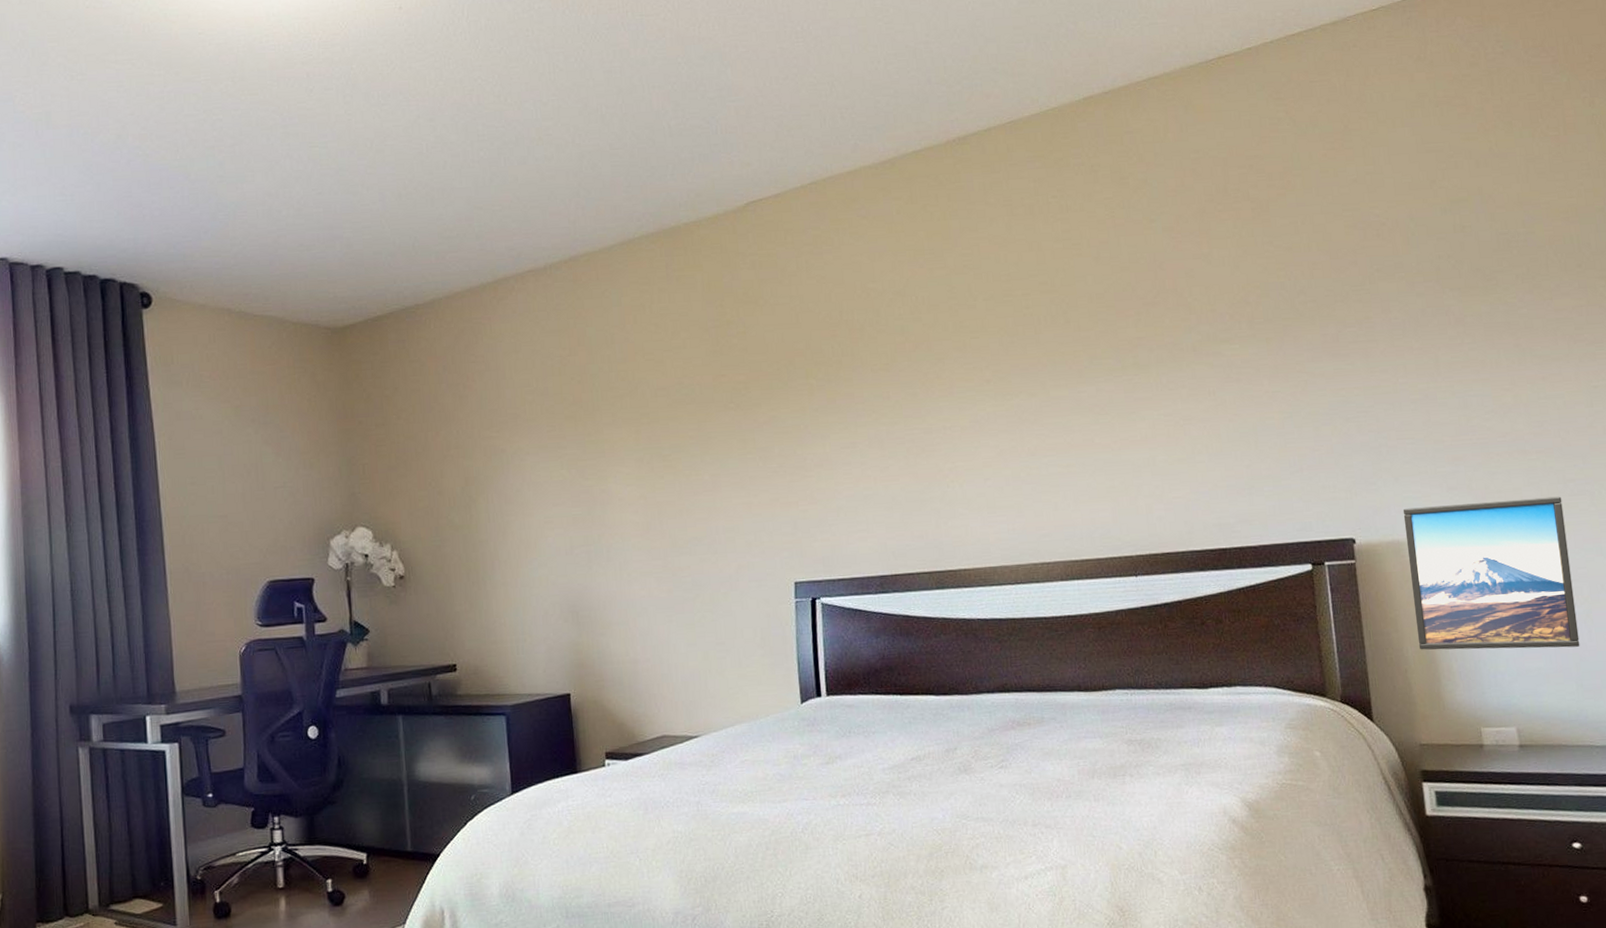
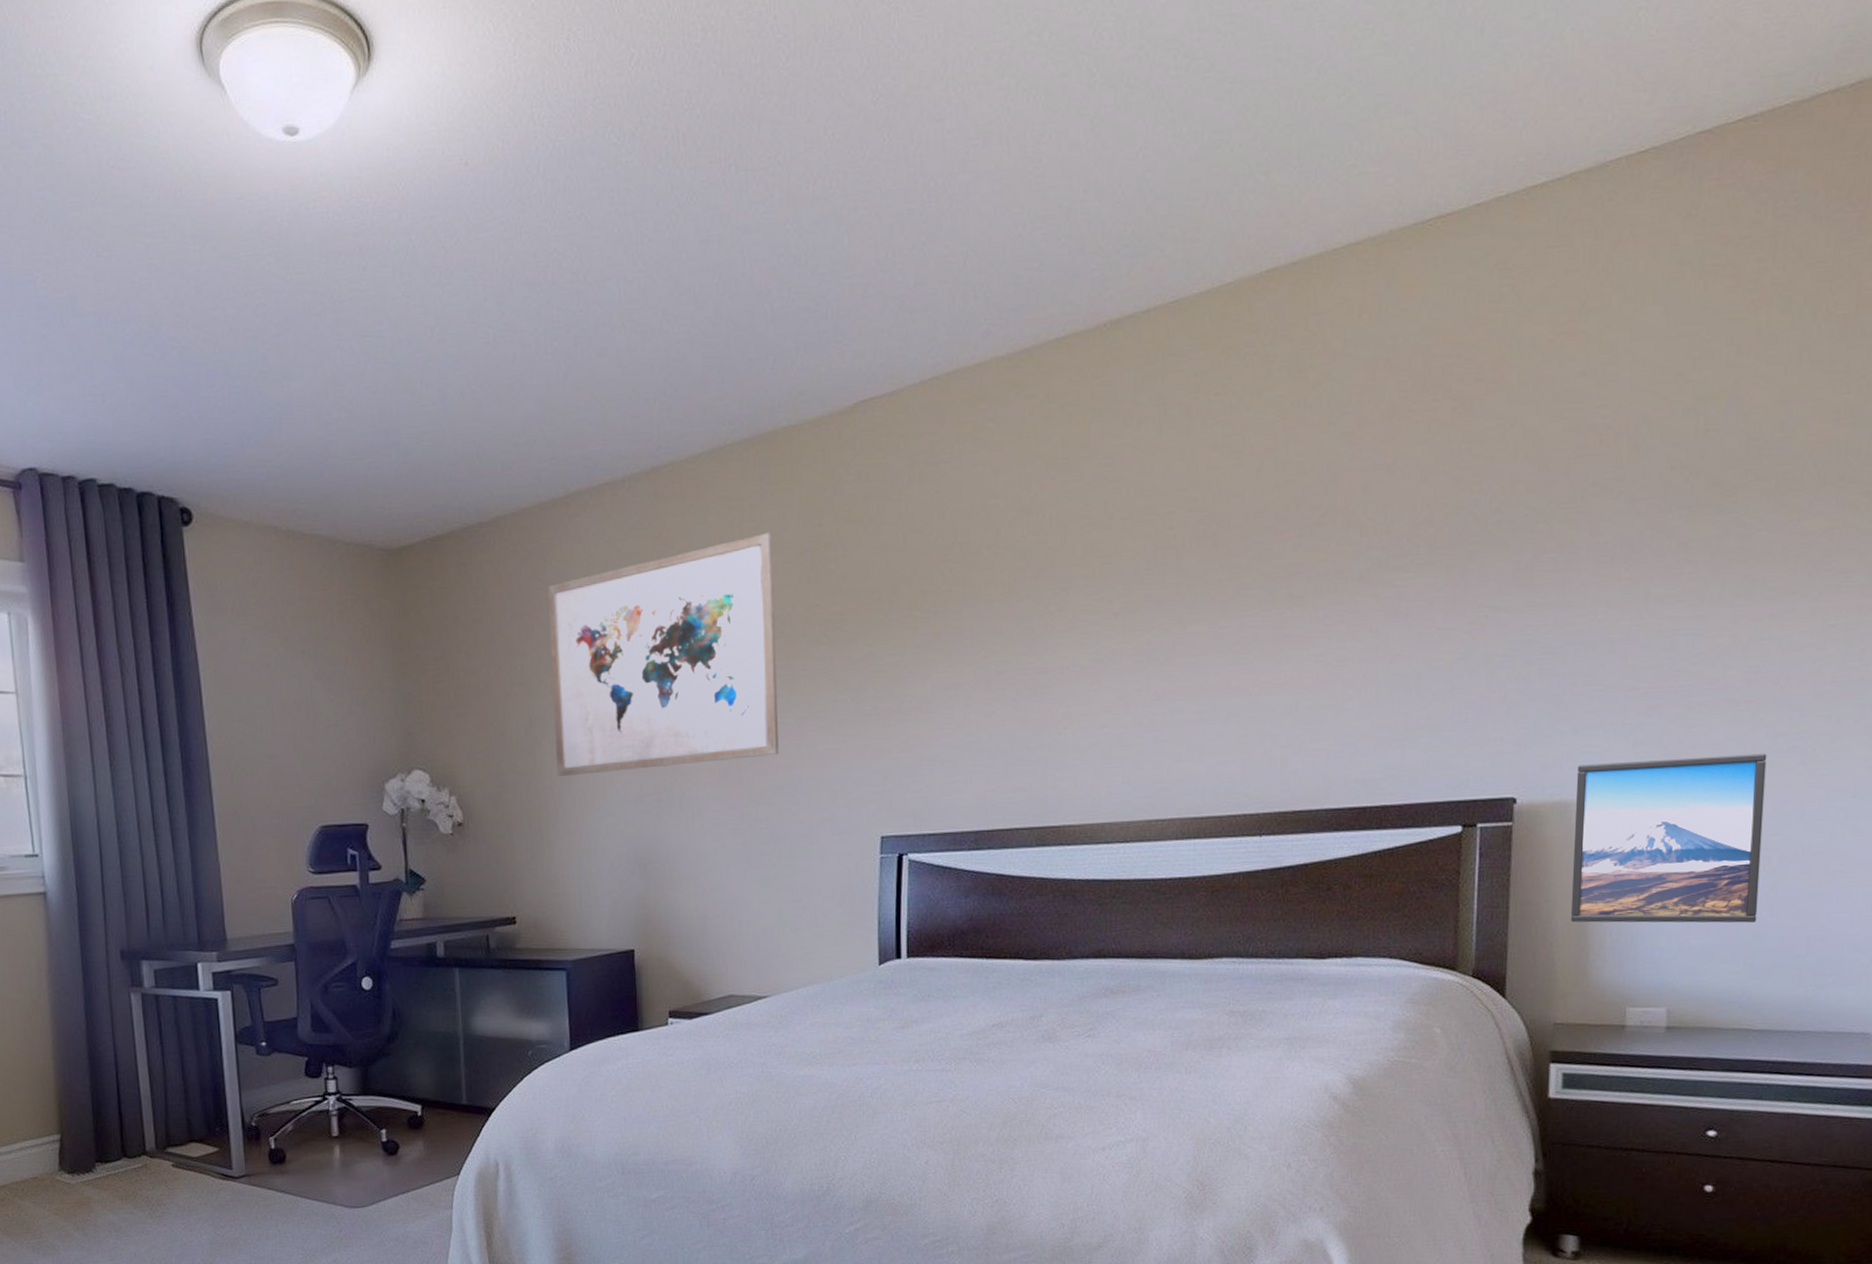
wall art: none [479,312,696,531] -> present [547,532,778,776]

